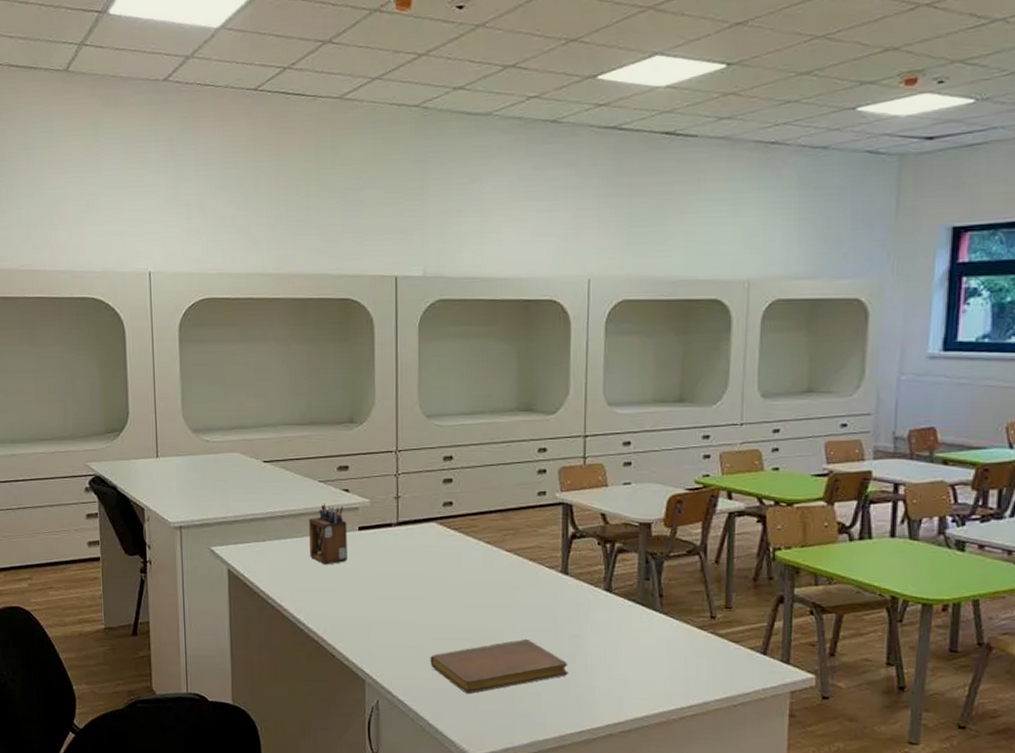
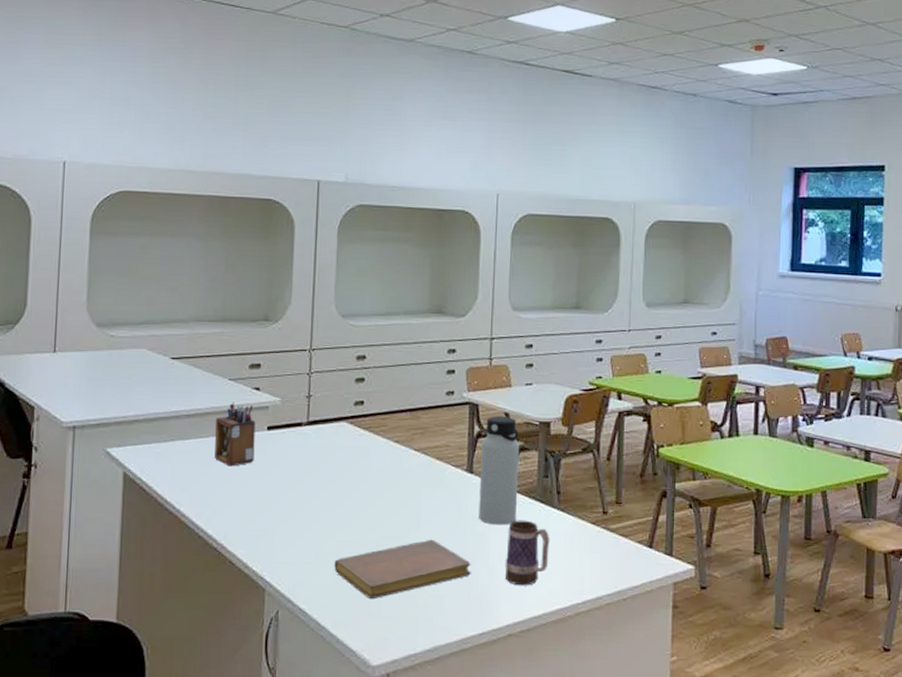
water bottle: none [575,517,617,627] -> present [479,416,519,525]
mug: none [604,622,652,688] -> present [504,520,550,586]

